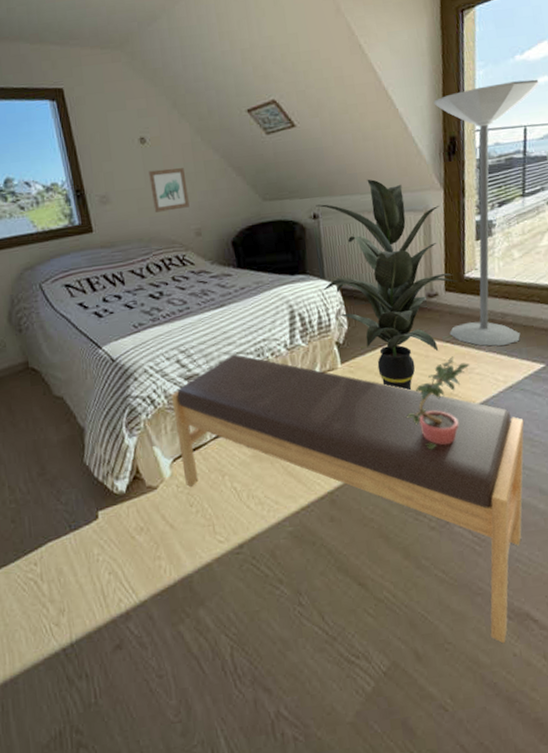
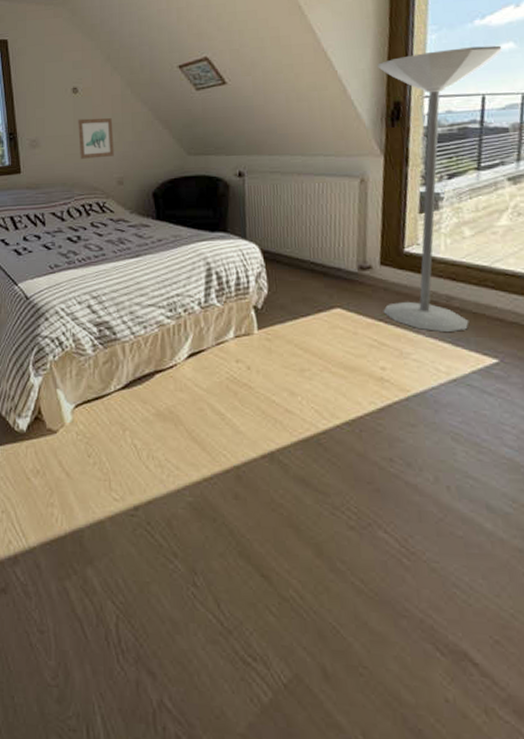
bench: present [171,354,524,644] -> none [79,306,470,684]
indoor plant: present [316,179,458,391] -> none [242,140,396,369]
potted plant: present [405,356,470,450] -> none [327,337,406,438]

